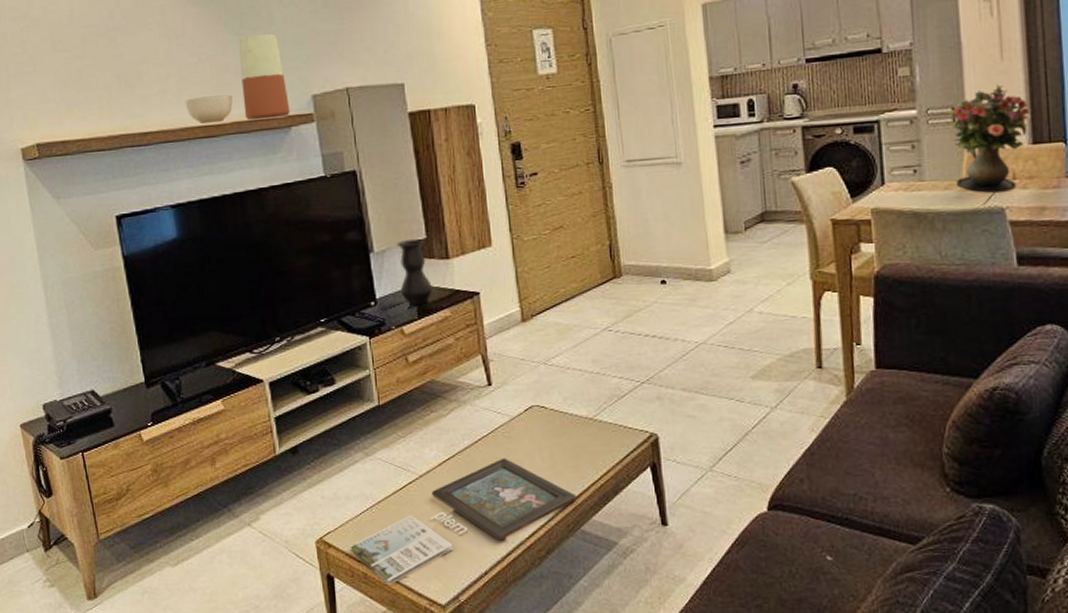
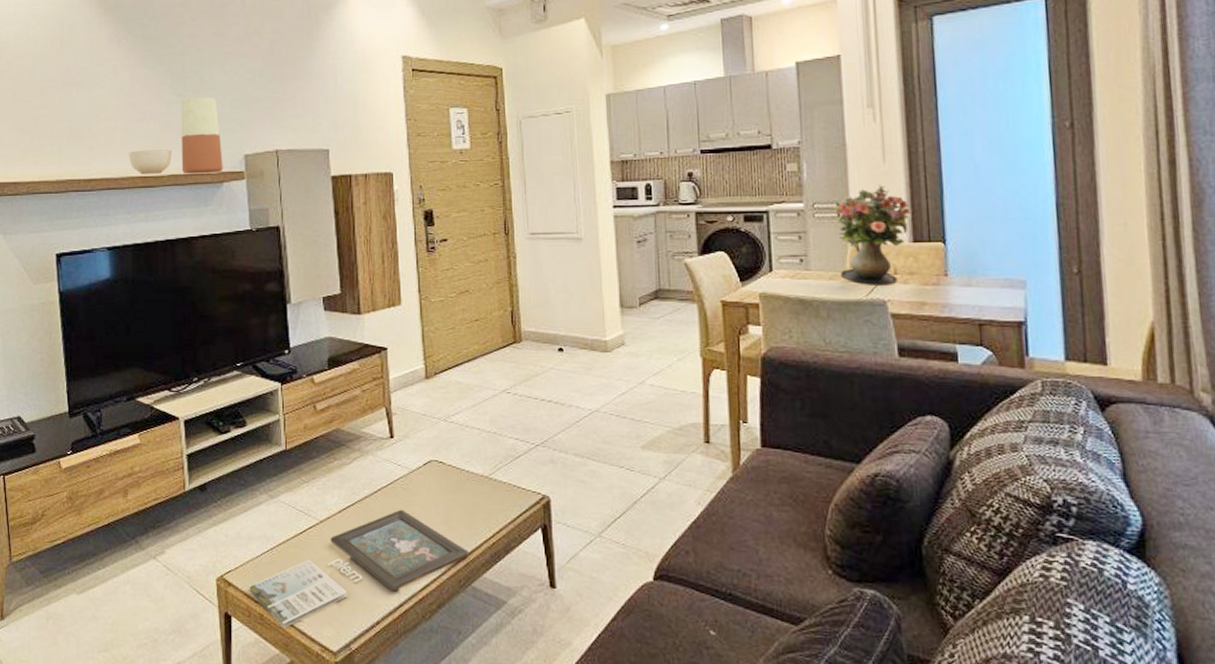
vase: present [396,238,433,306] -> none [312,293,343,357]

